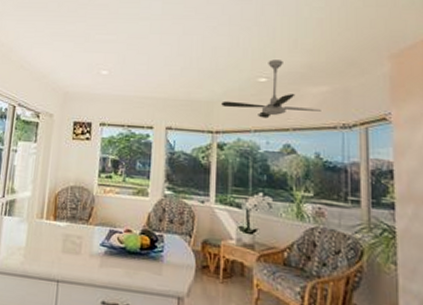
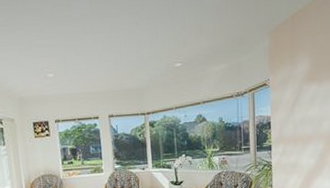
ceiling fan: present [221,60,321,119] -> none [149,46,222,97]

